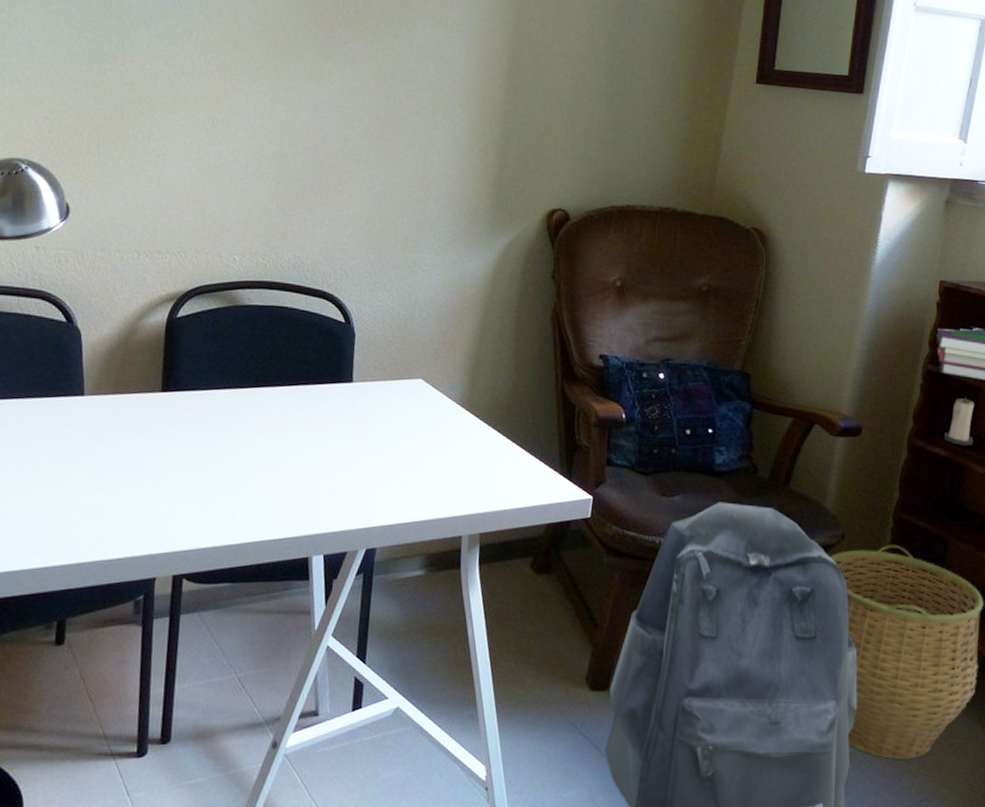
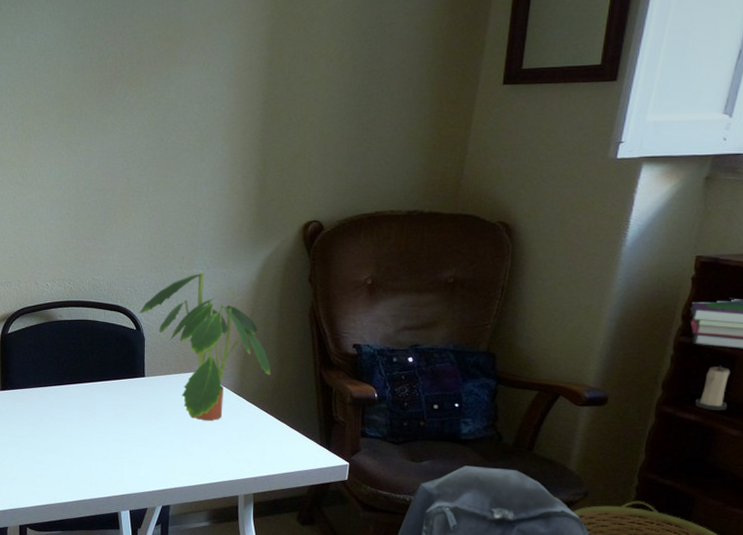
plant: none [350,258,506,440] -> present [139,273,271,420]

